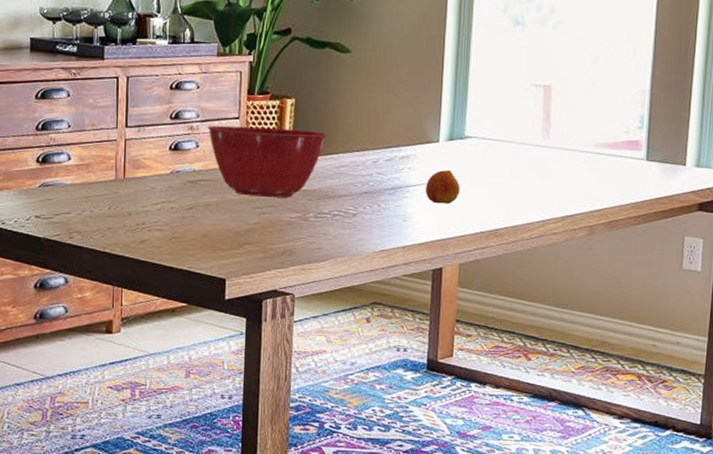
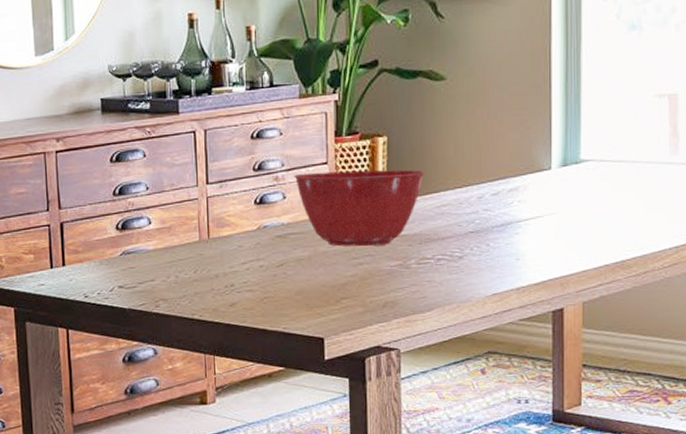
fruit: present [426,170,461,204] -> none [539,200,579,238]

